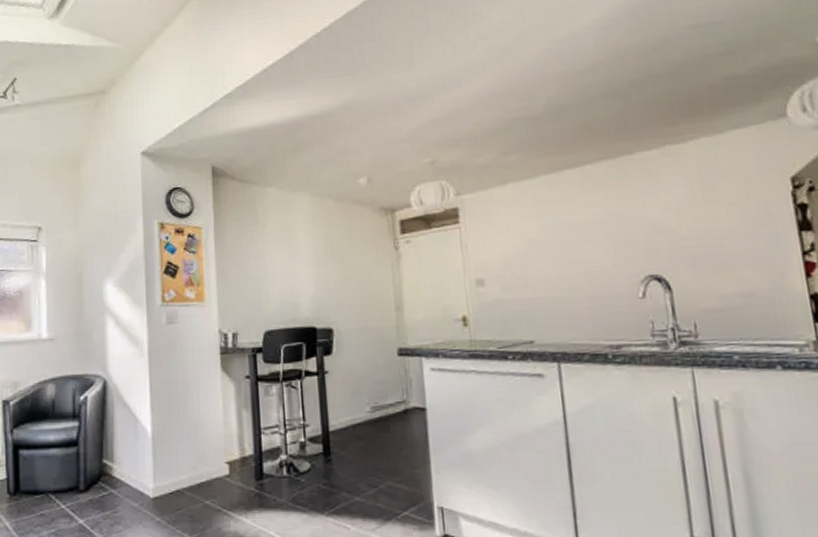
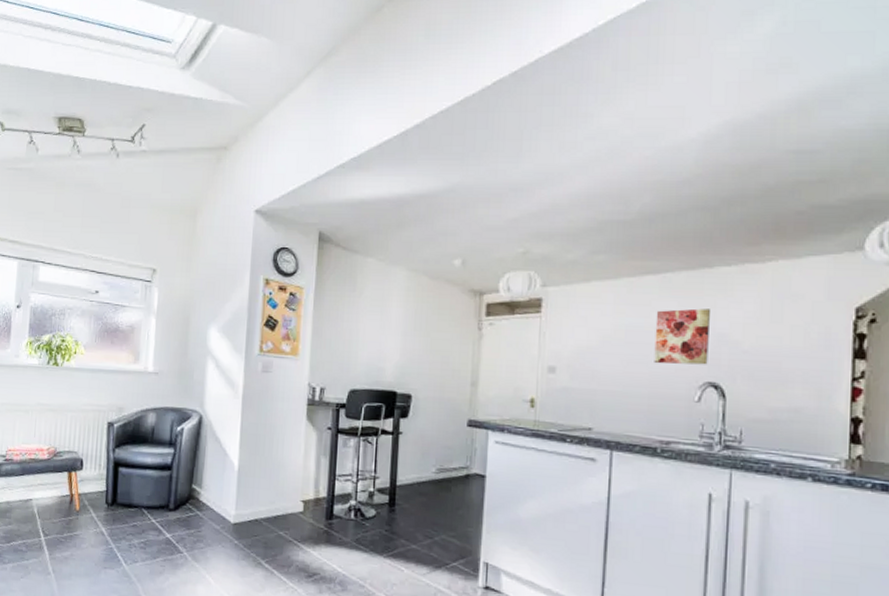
wall art: none [581,197,646,263] -> present [654,308,710,365]

